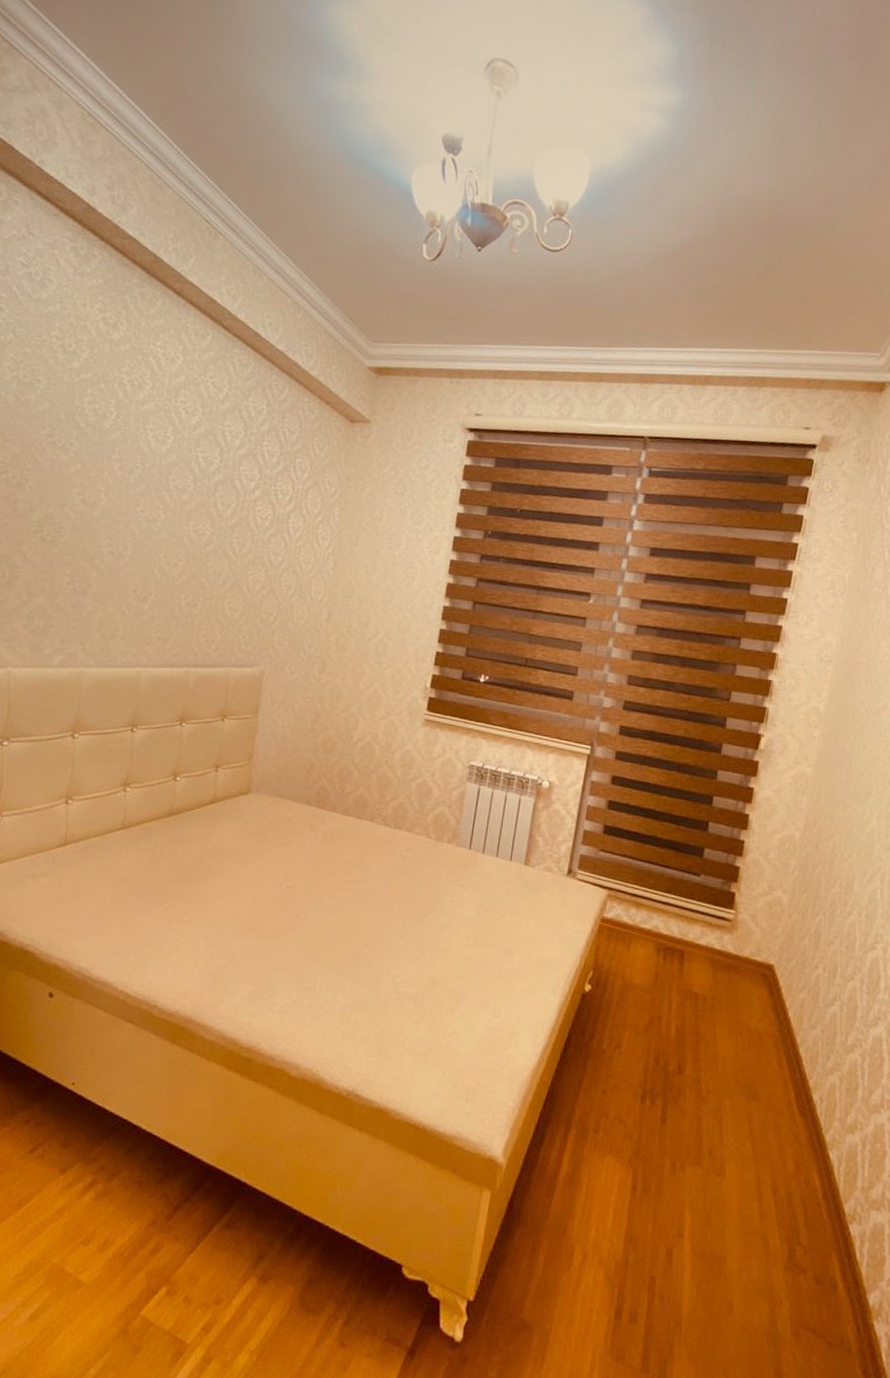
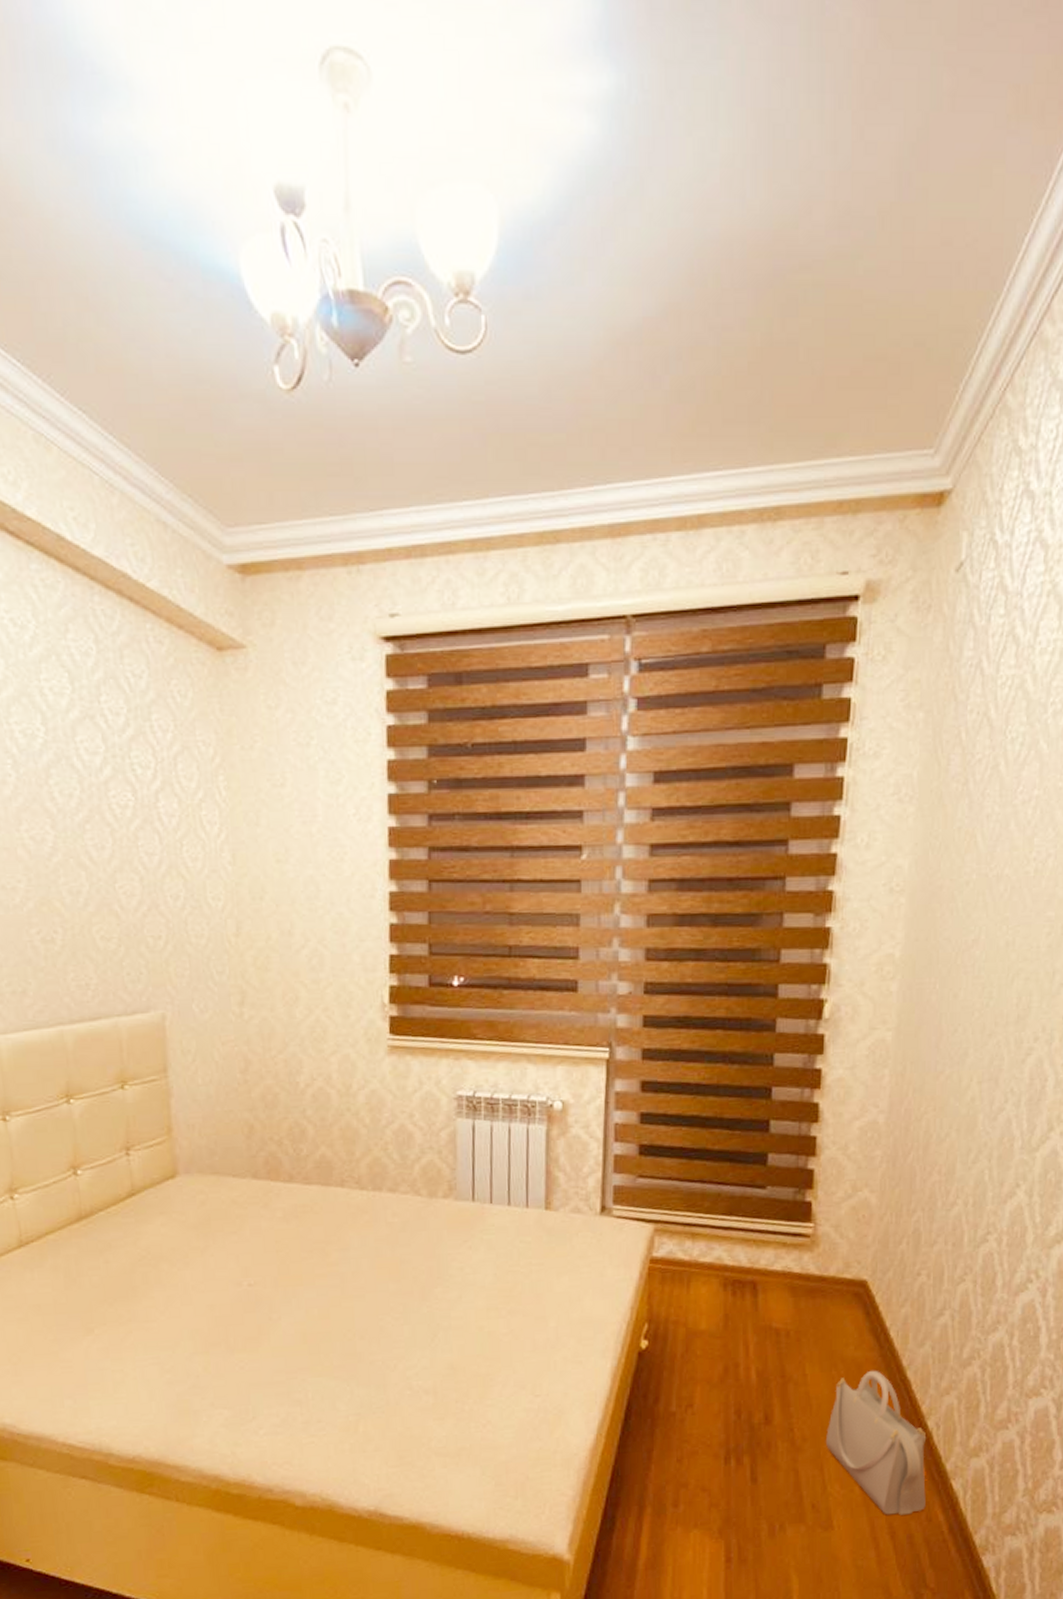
handbag: none [726,1042,811,1175] -> present [826,1370,927,1515]

